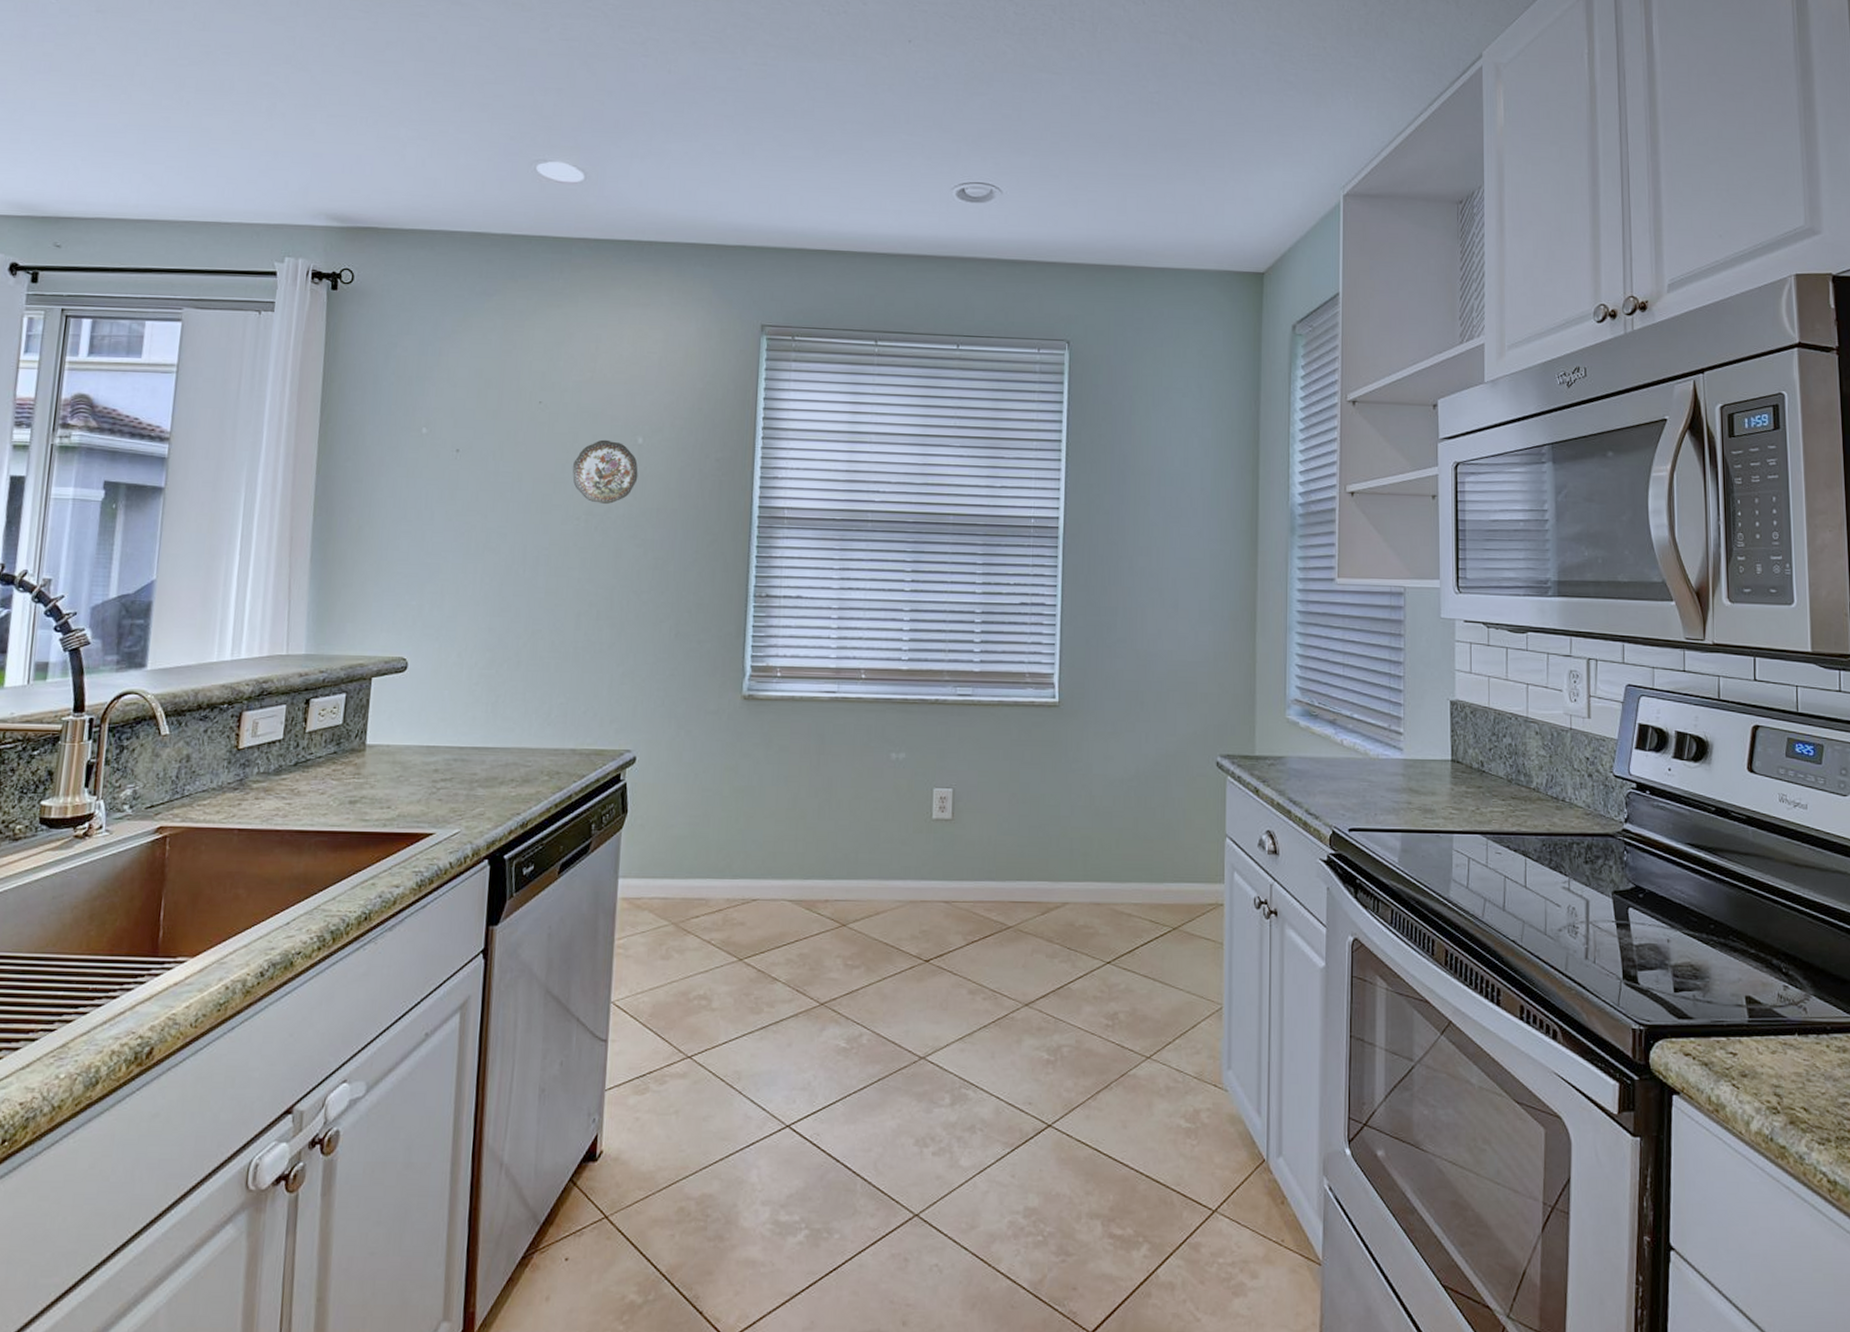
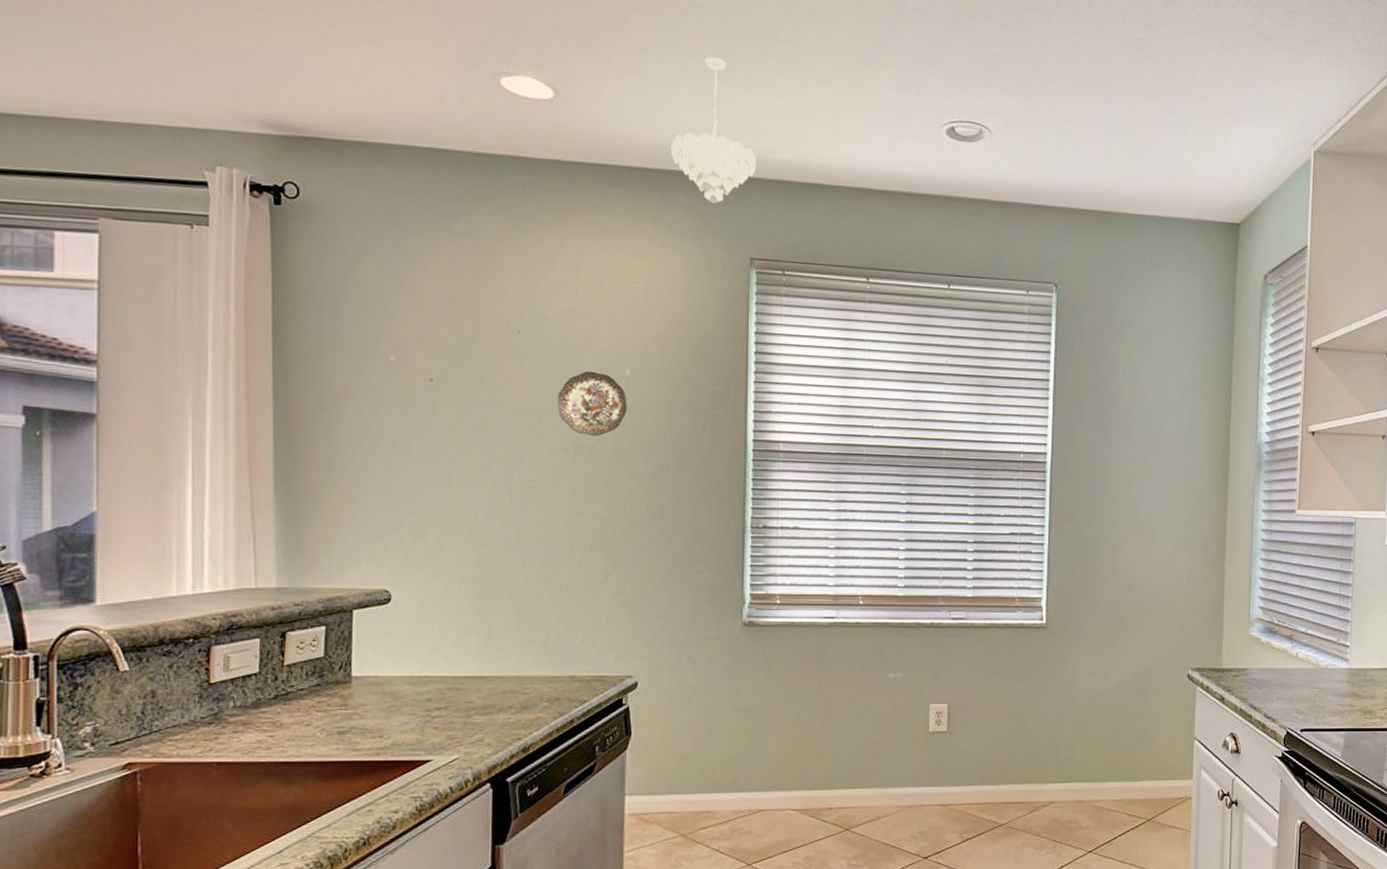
pendant light: none [689,134,770,274] -> present [670,57,756,204]

